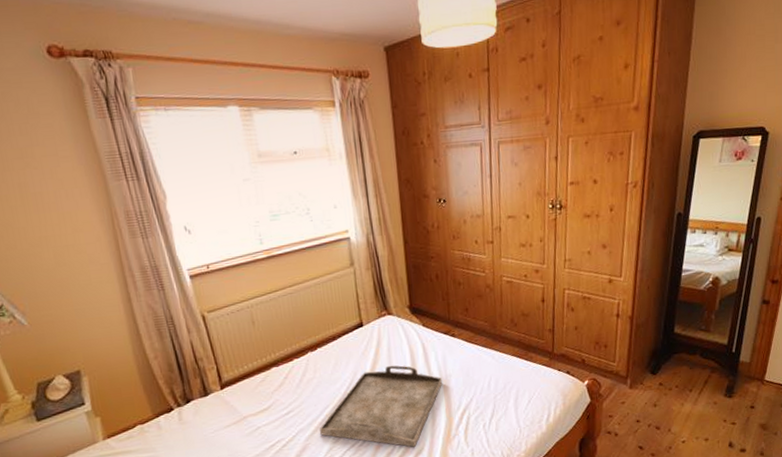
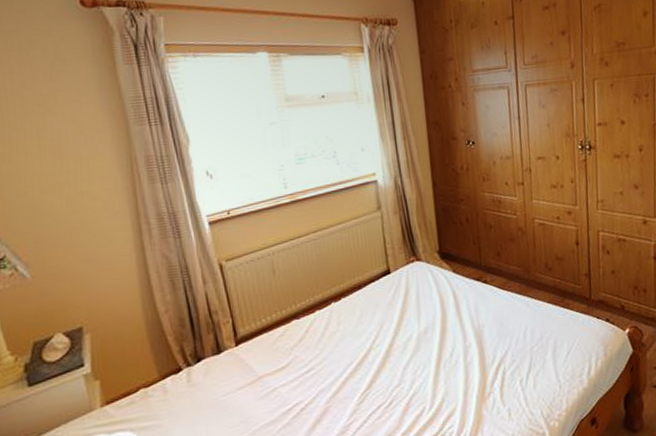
serving tray: present [319,365,443,447] -> none [341,315,476,408]

